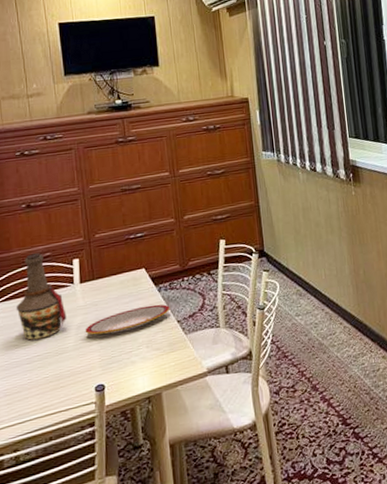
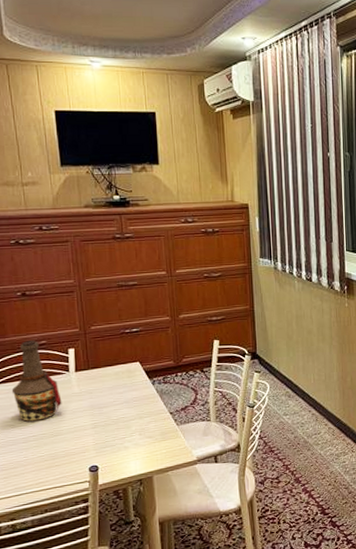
plate: present [85,304,170,335] -> none [79,396,163,421]

